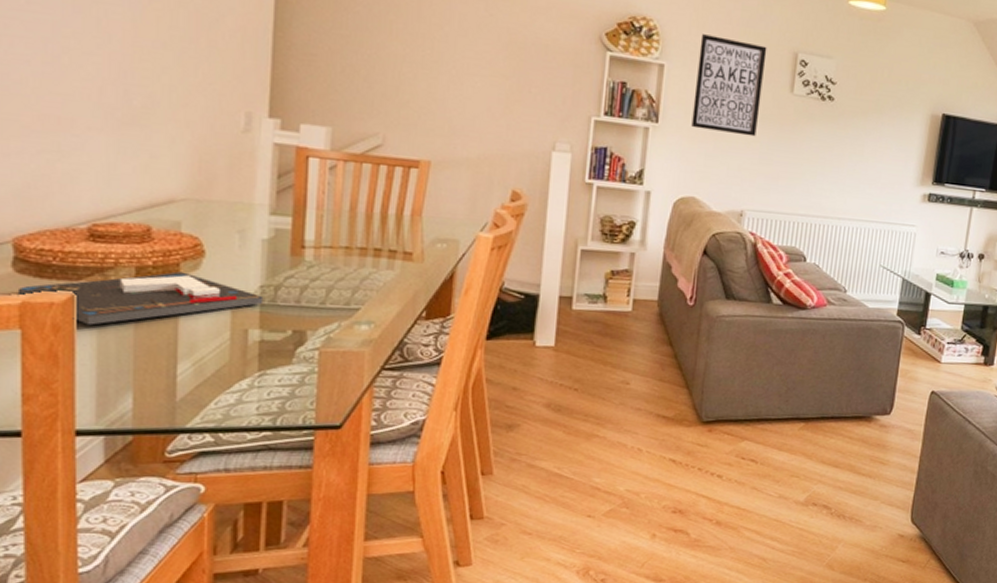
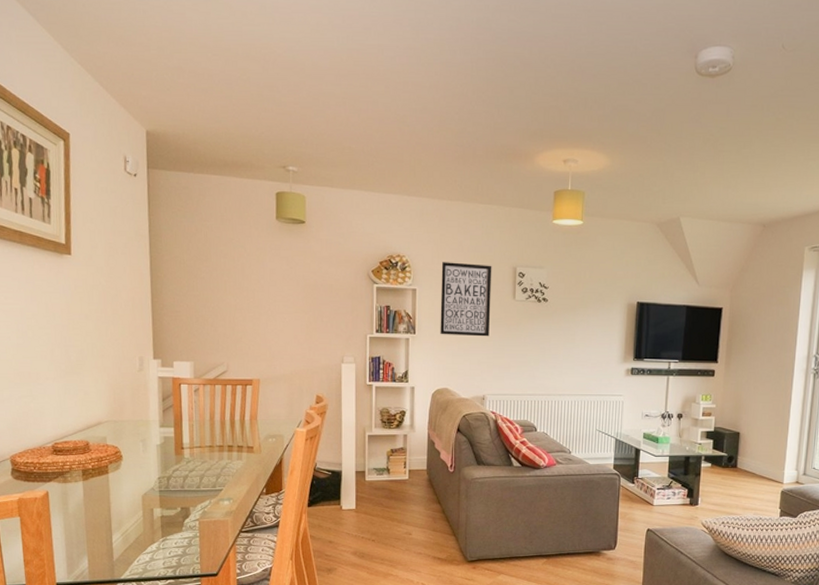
board game: present [17,271,264,325] -> none [15,471,161,512]

